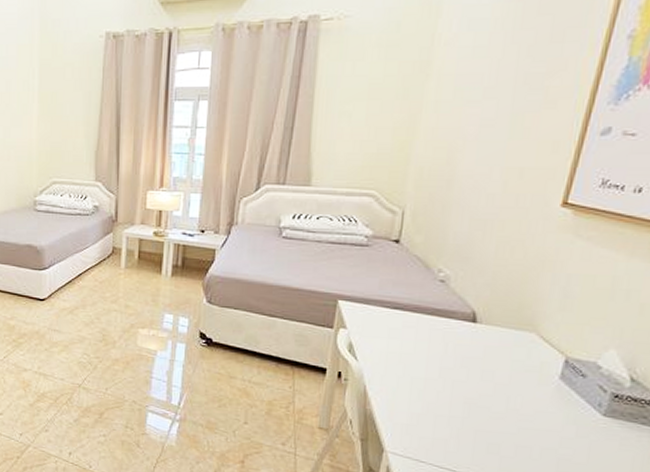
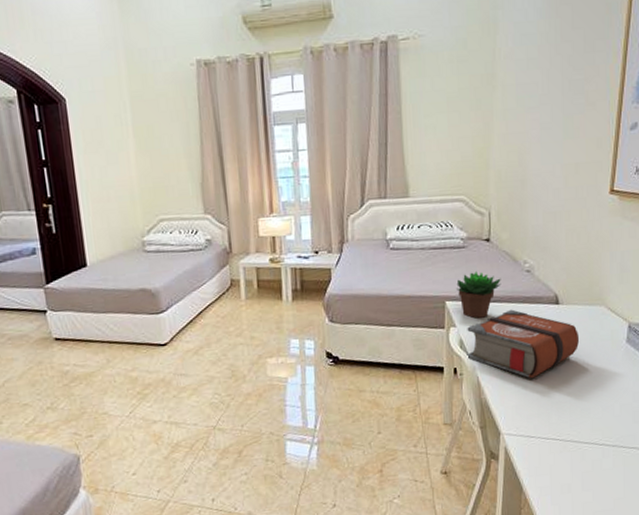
succulent plant: none [353,272,408,324] -> present [456,270,501,319]
bible: none [353,319,497,399] -> present [465,309,579,379]

